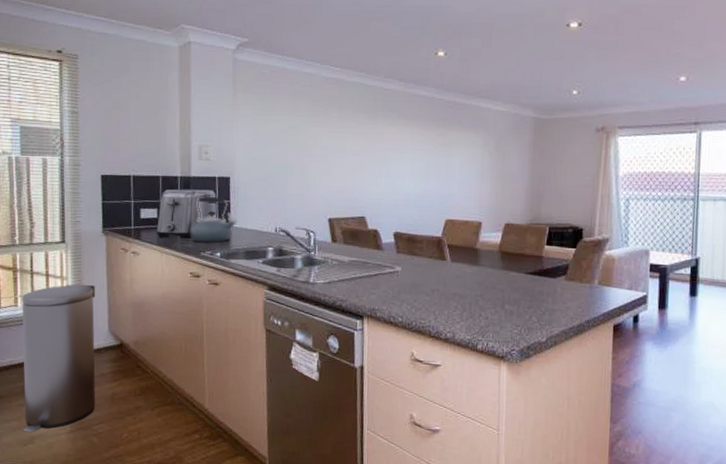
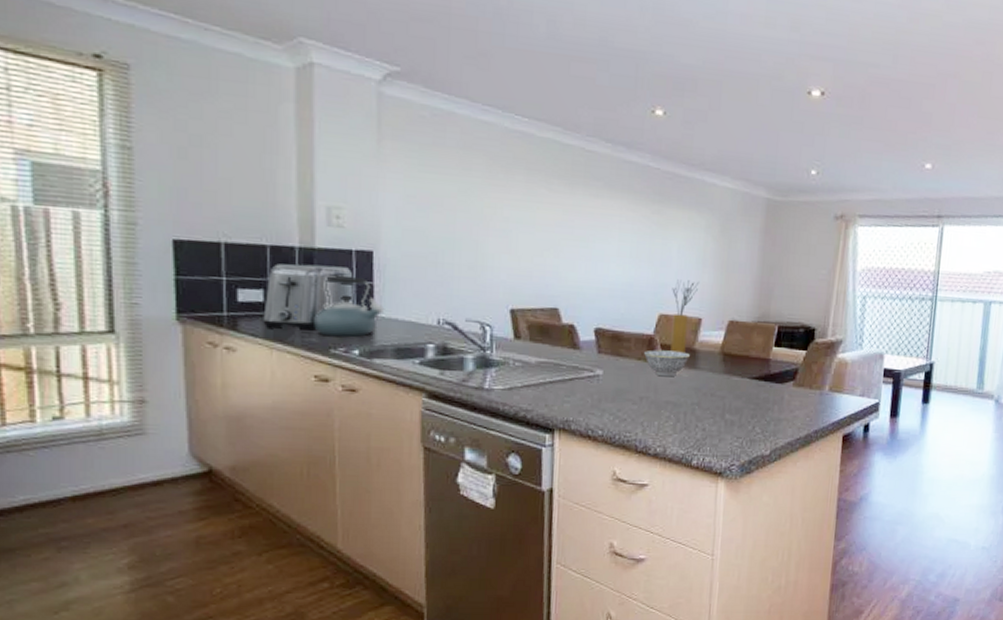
pedal bin: present [22,284,96,433] -> none [43,391,171,596]
bowl: none [434,249,473,273] -> present [644,350,690,377]
vase: none [456,190,479,252] -> present [670,279,700,353]

